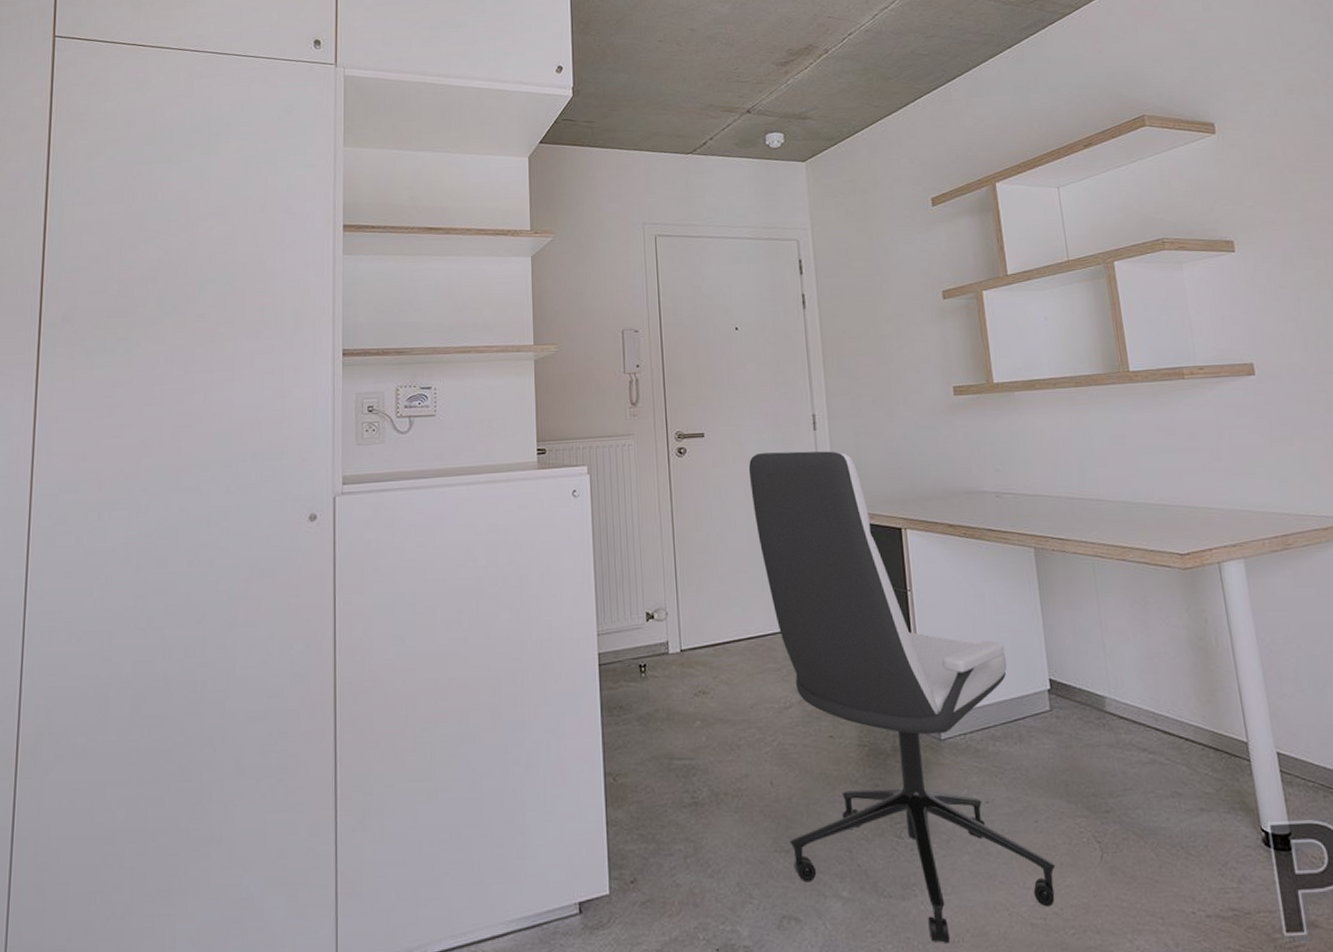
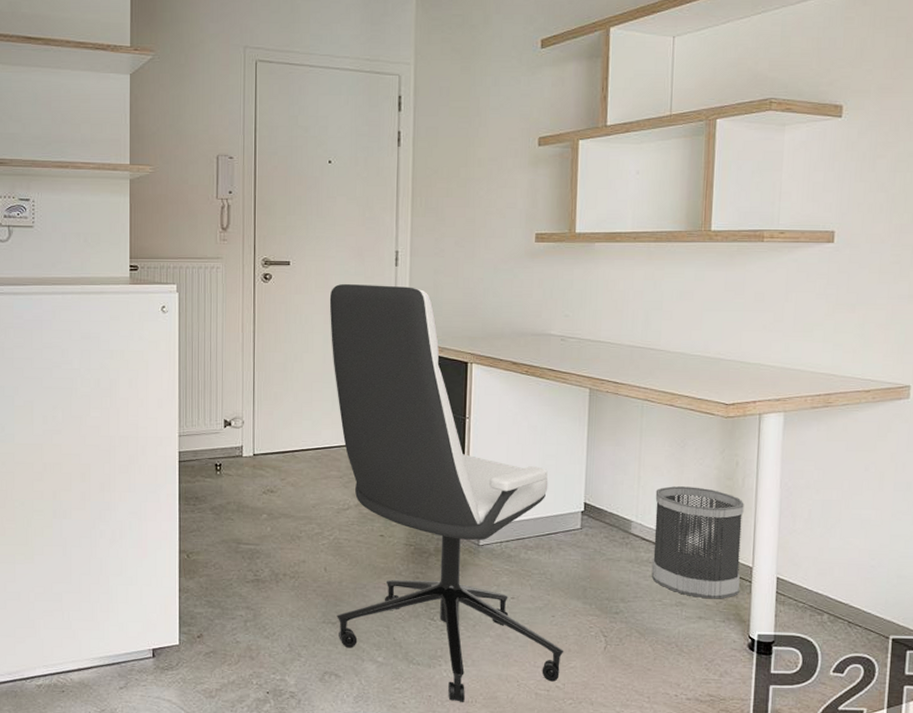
wastebasket: none [1124,651,1239,786] -> present [651,486,744,599]

